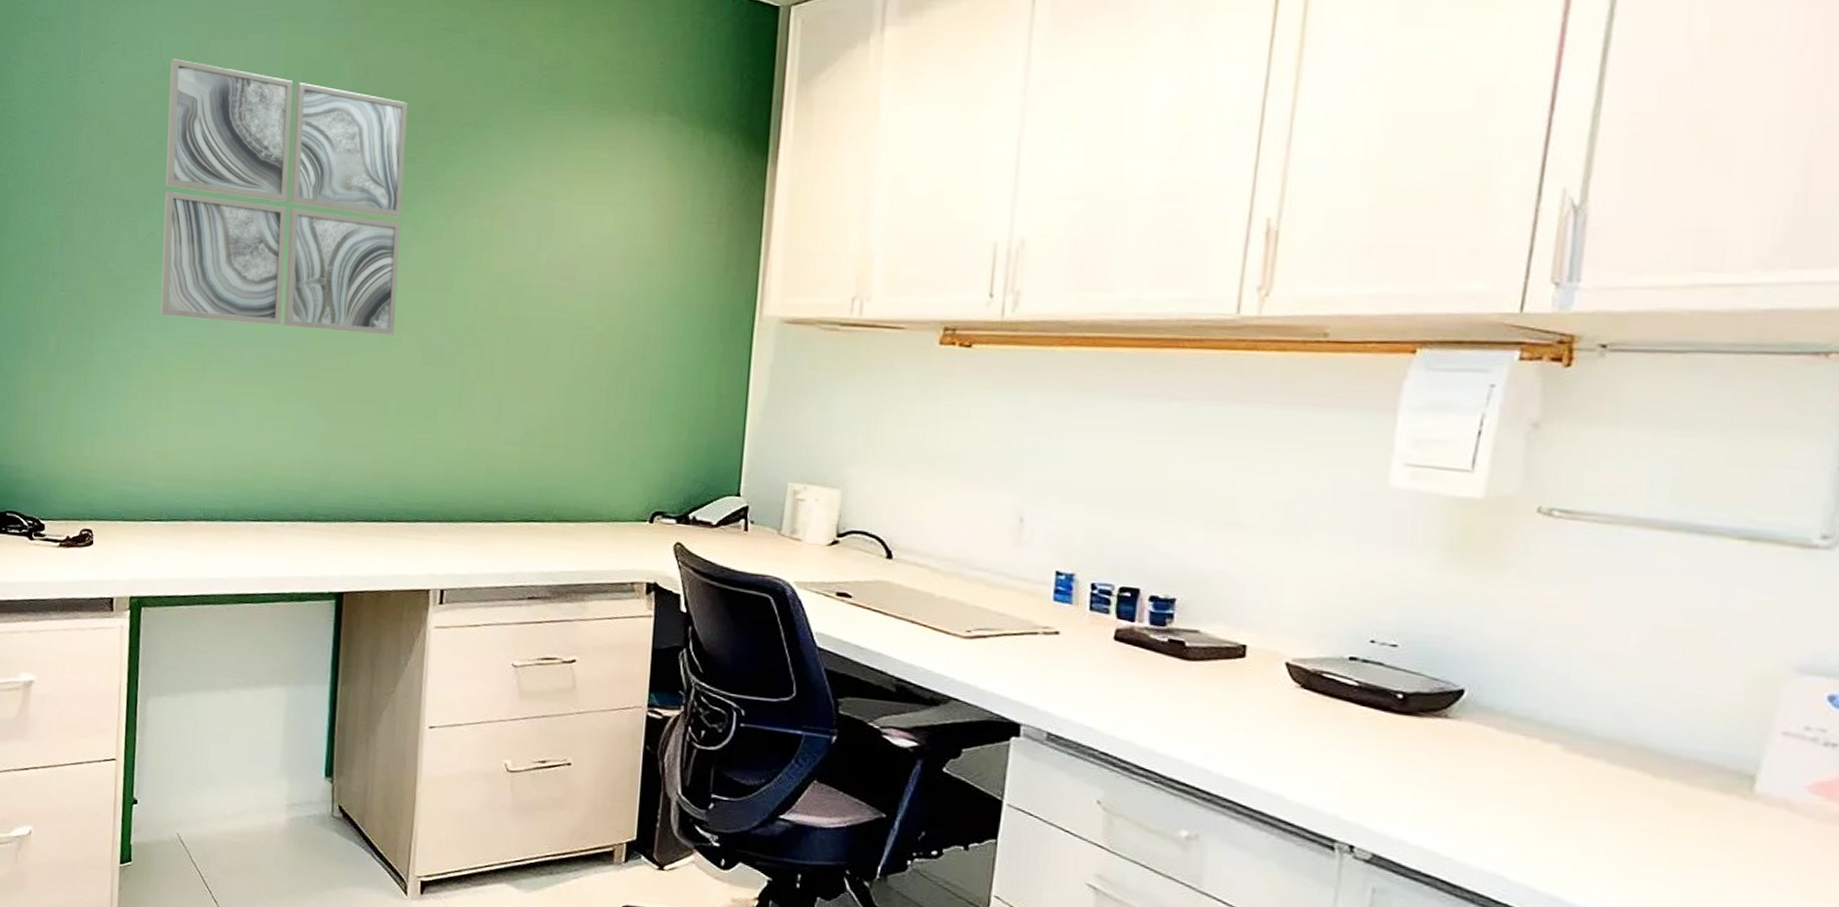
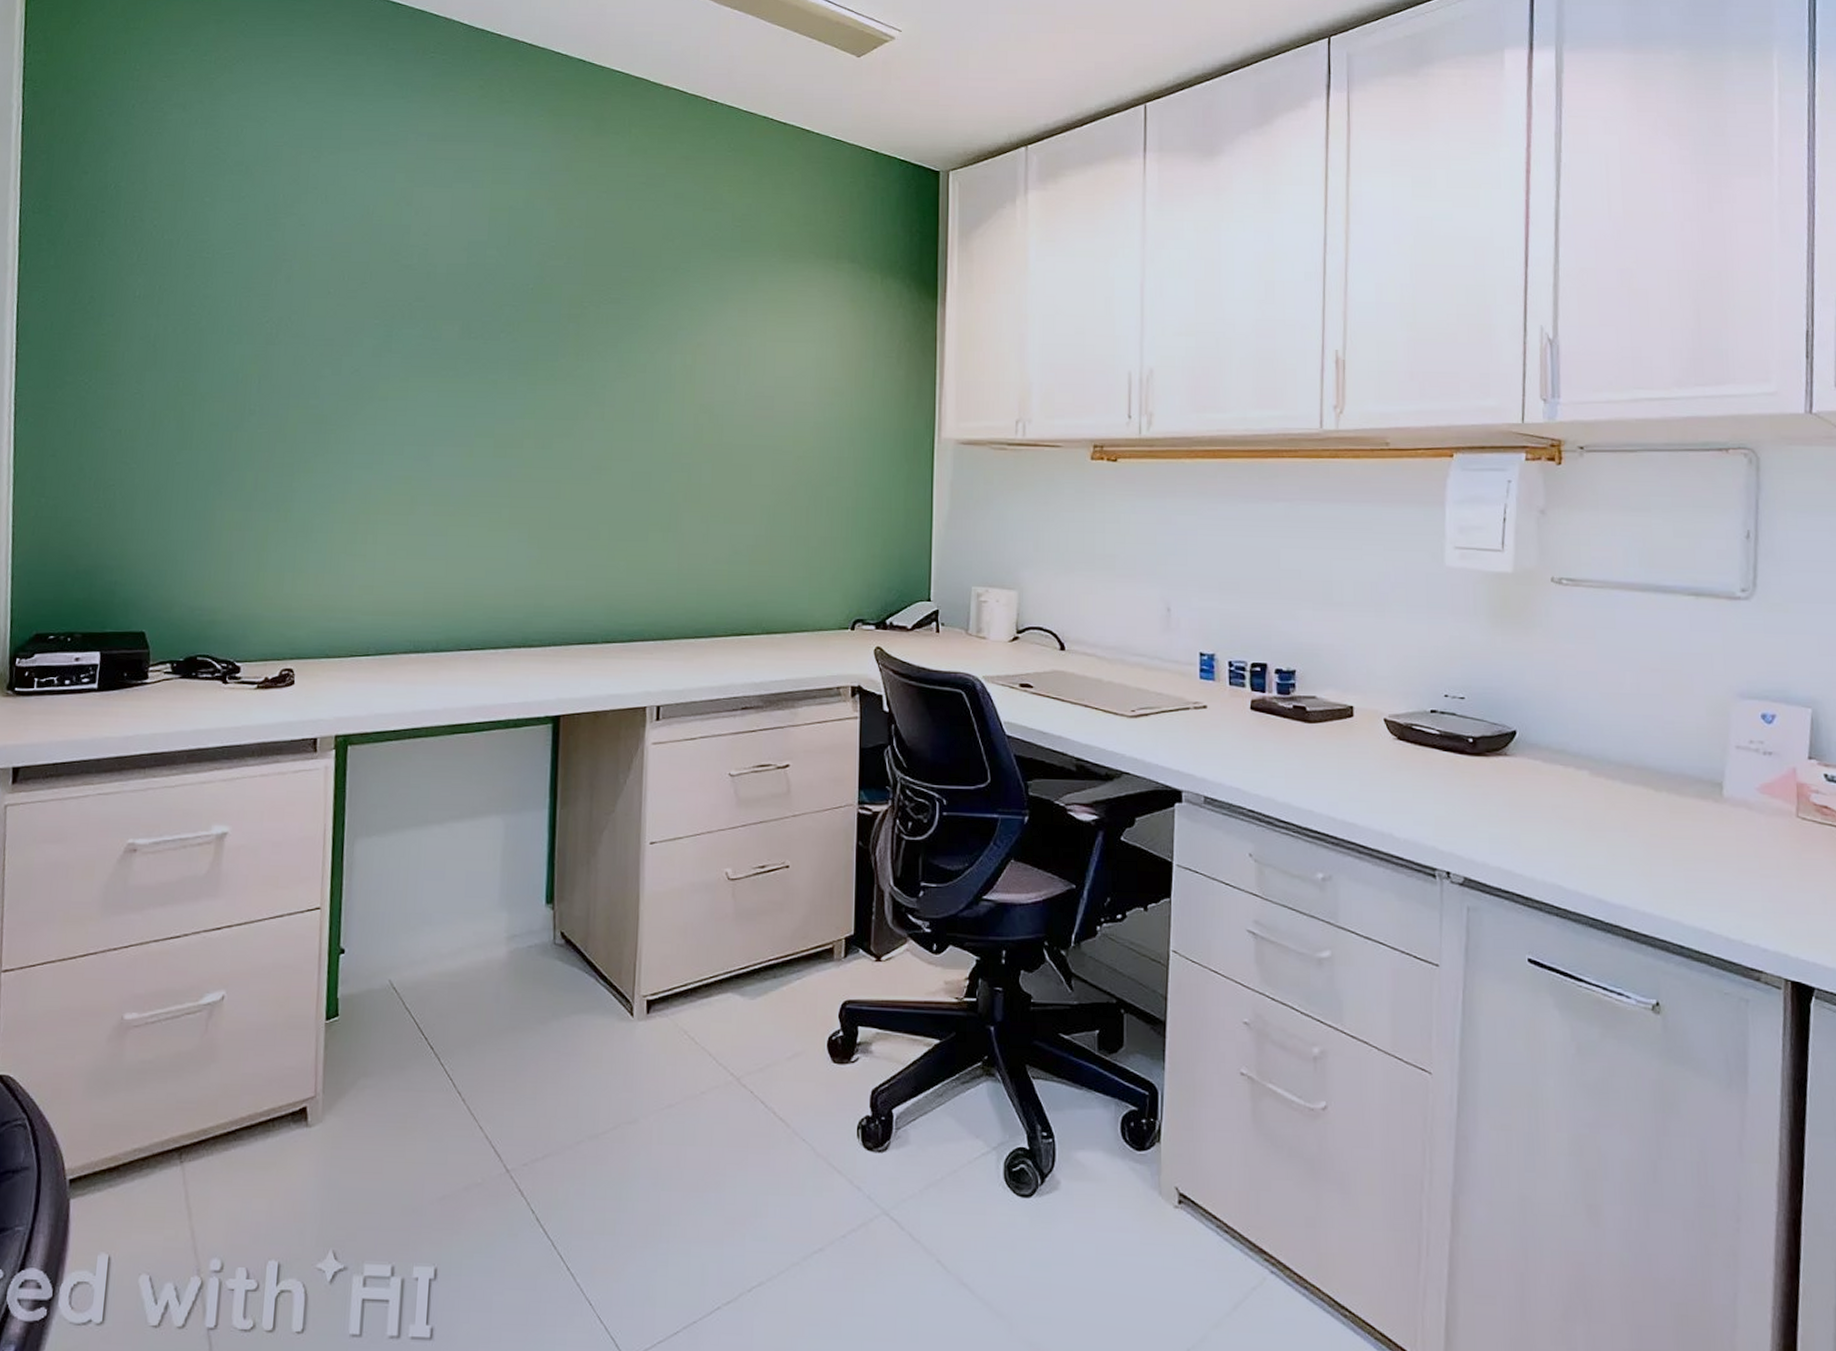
wall art: present [160,59,408,336] -> none [365,204,611,464]

